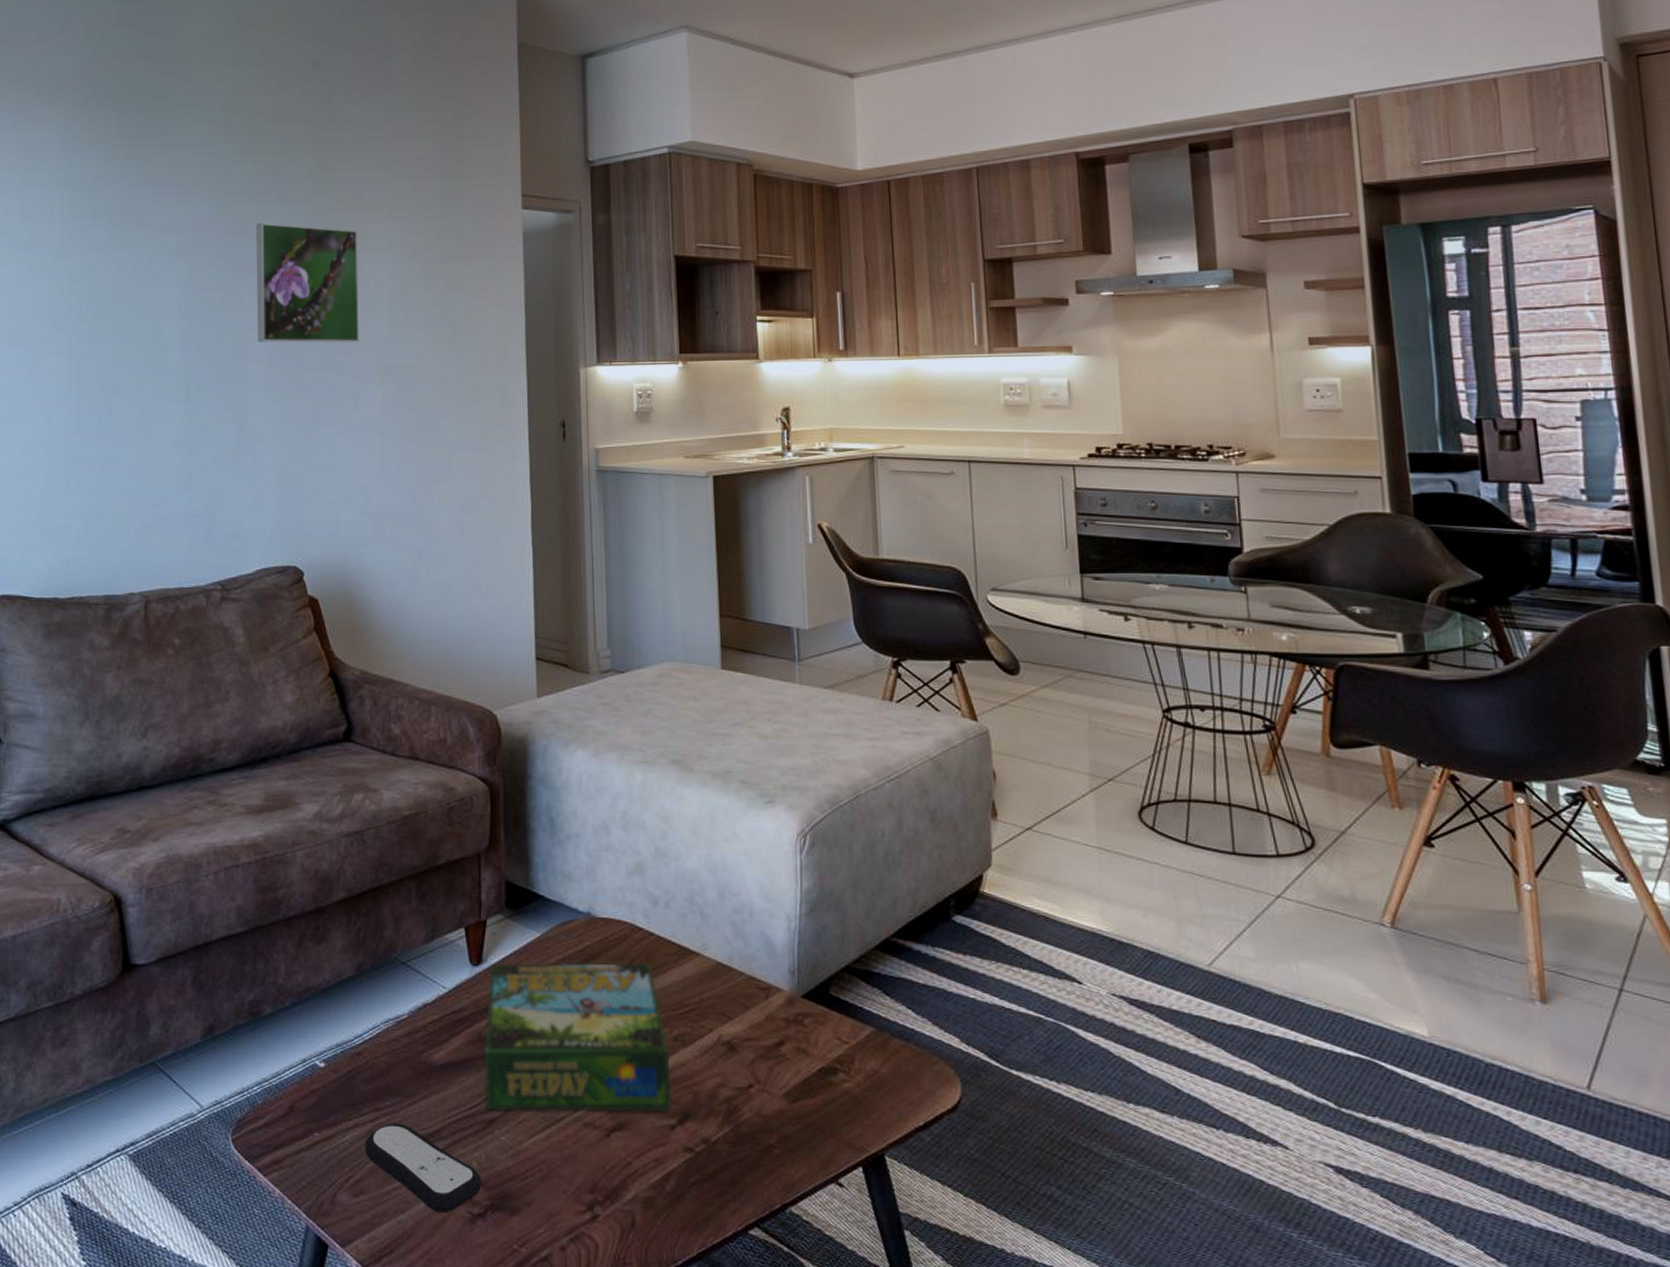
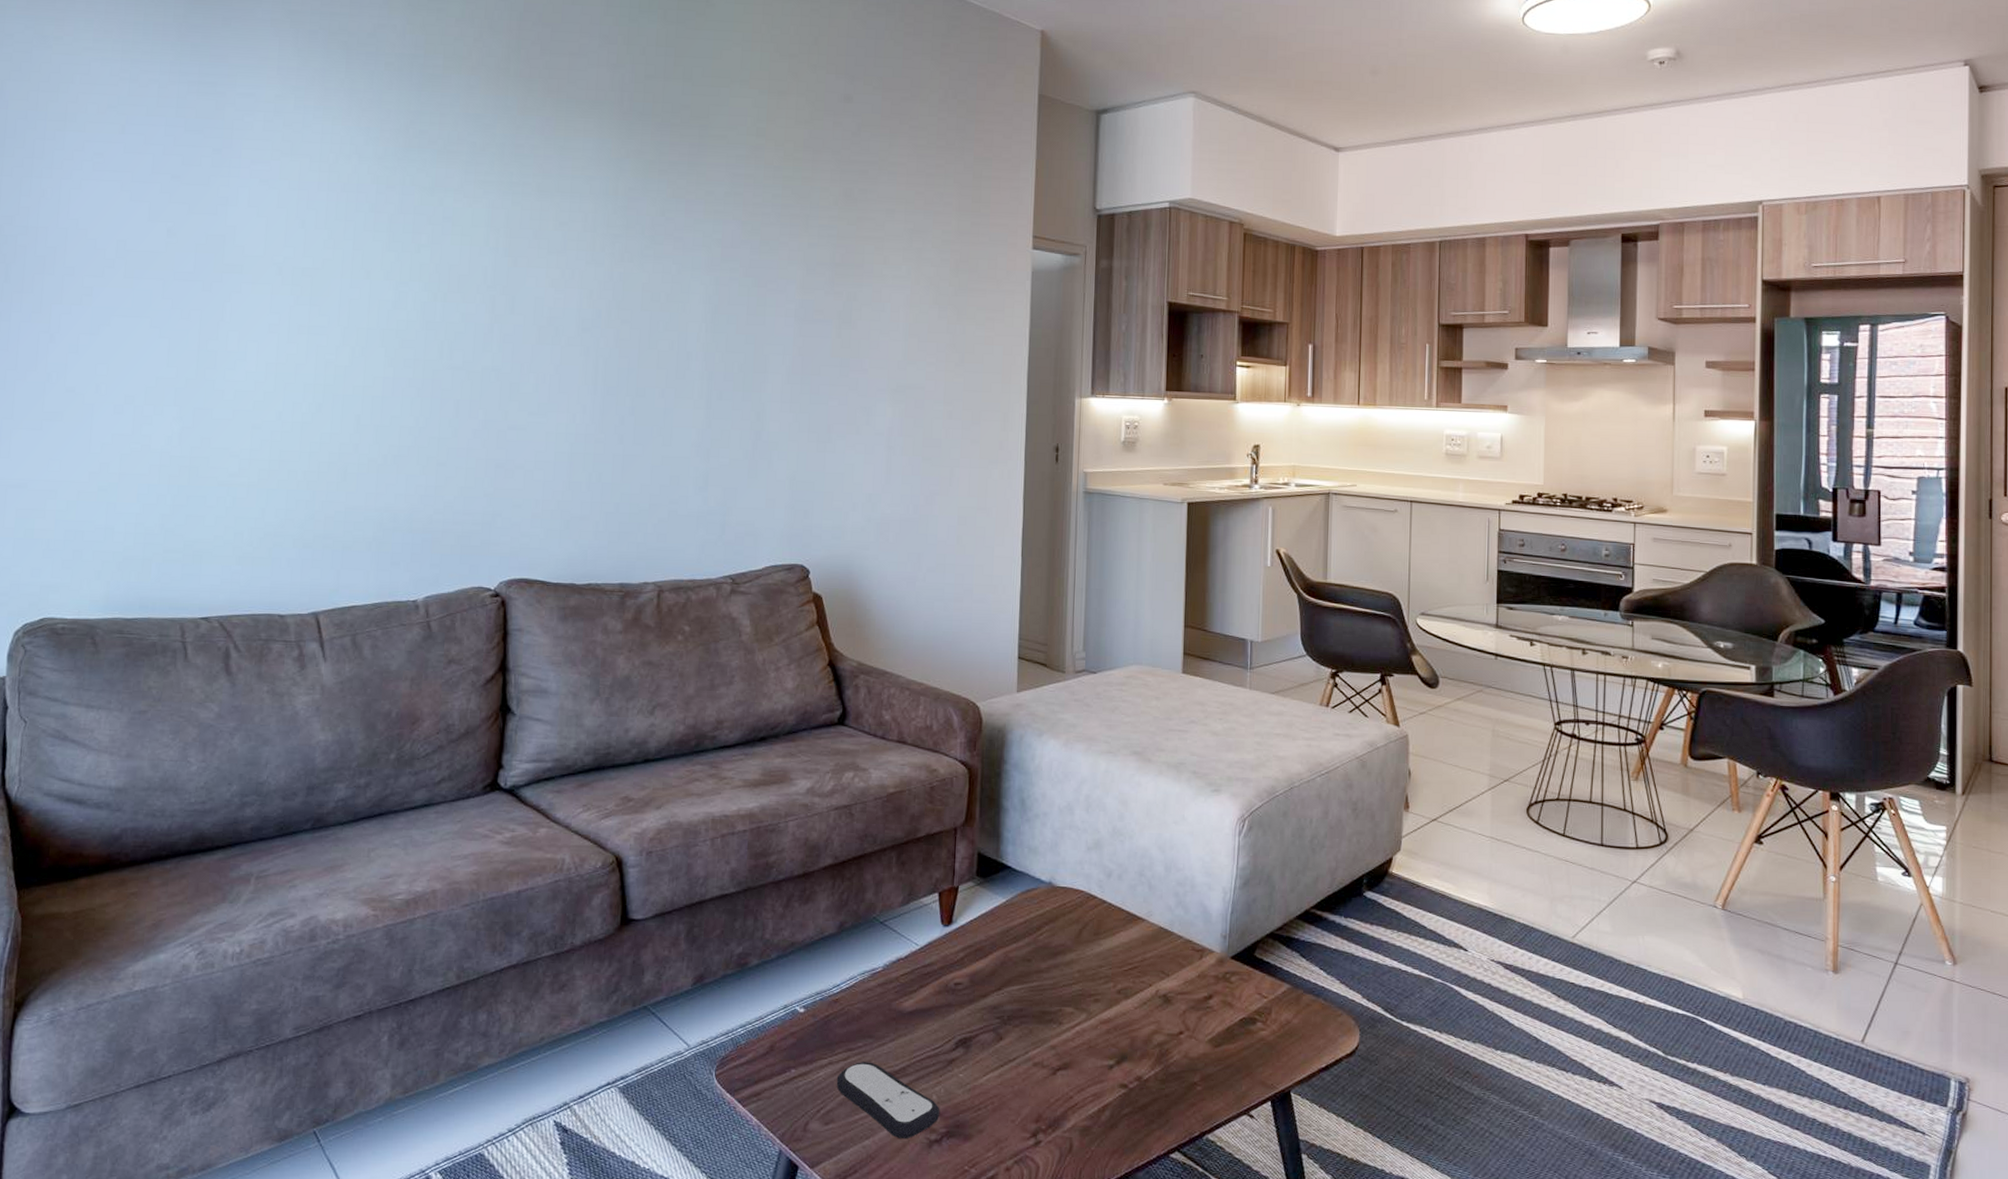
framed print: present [256,223,359,343] -> none [778,245,879,363]
board game: present [484,962,672,1113] -> none [947,925,1113,1055]

